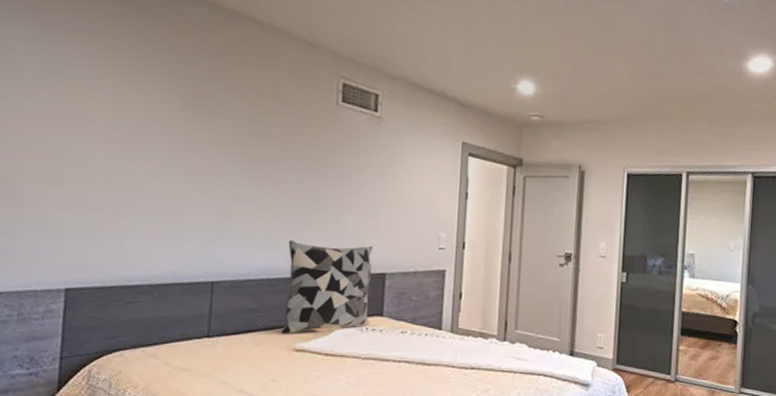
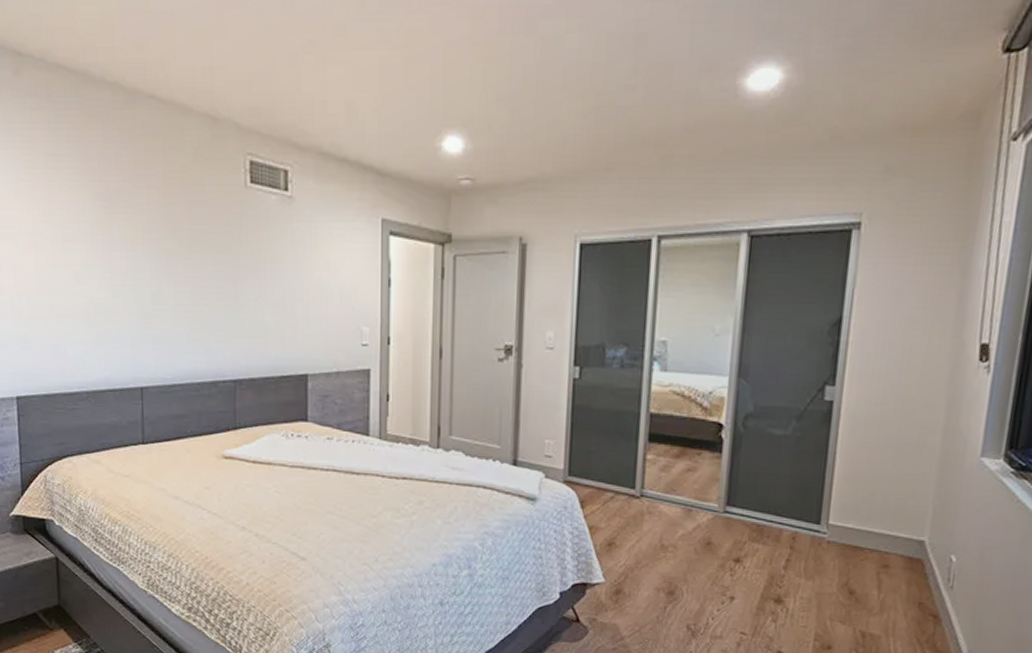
pillow: present [281,240,373,334] -> none [208,342,294,441]

